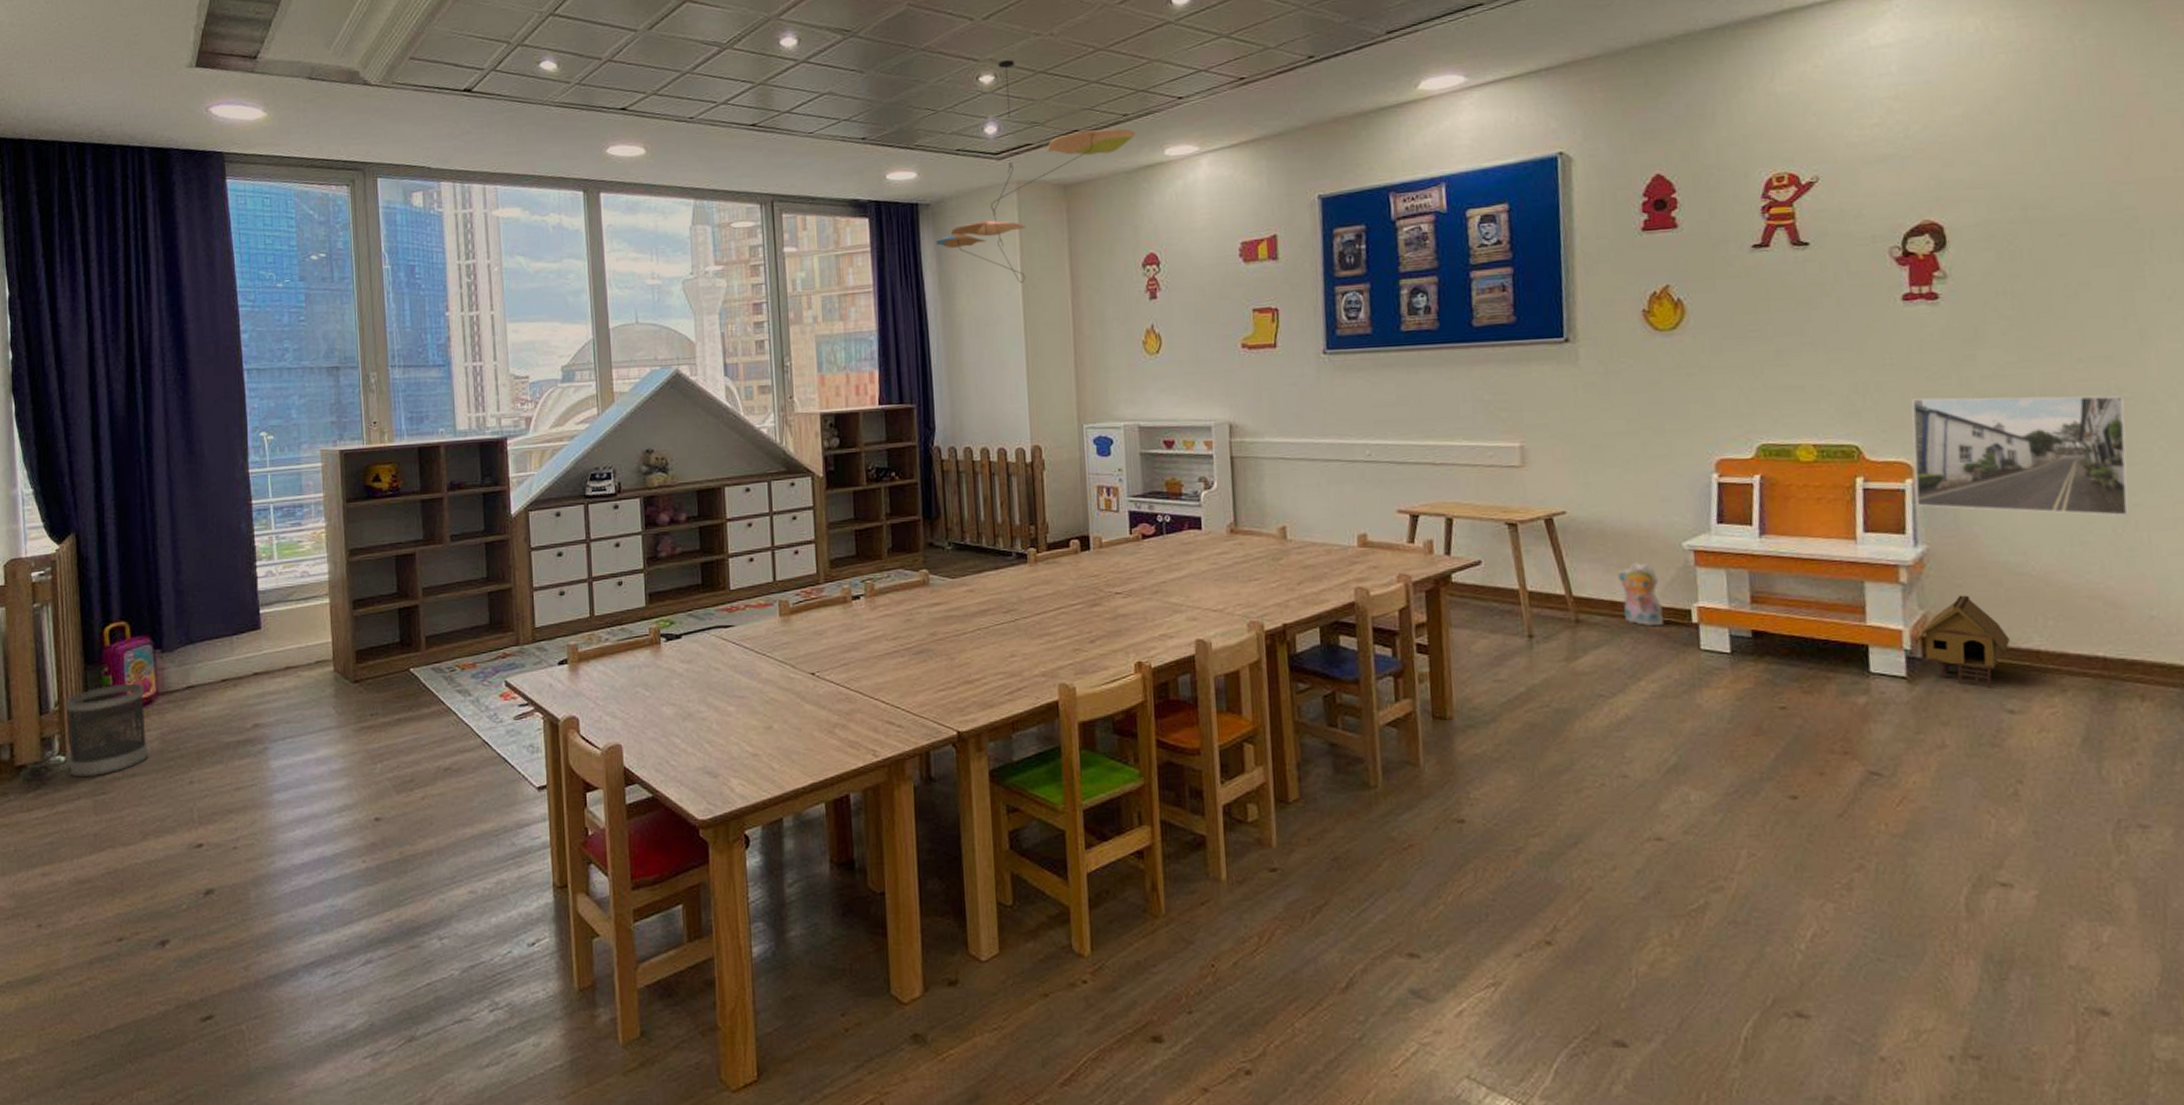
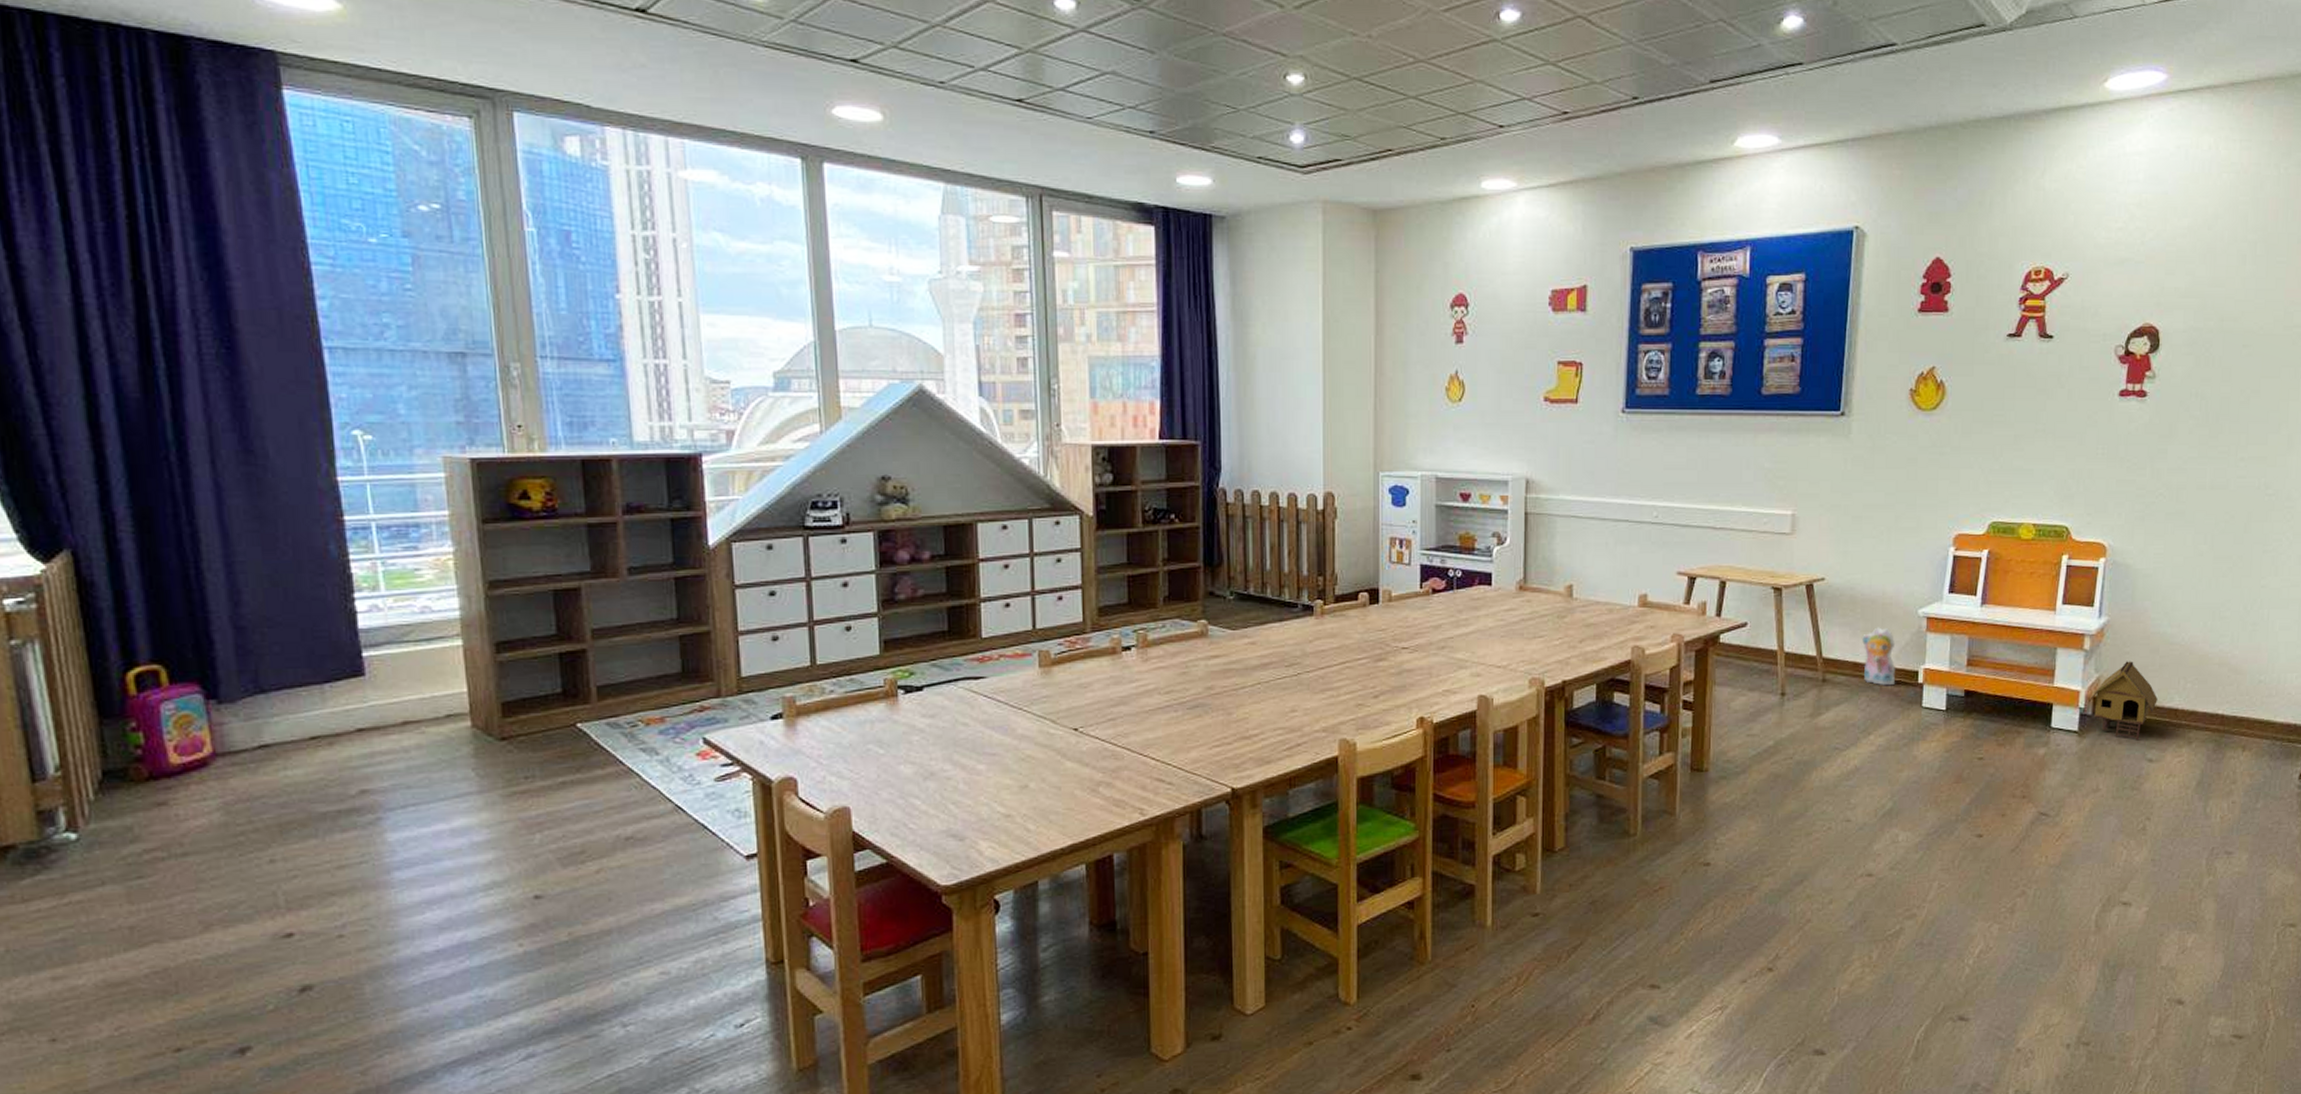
wastebasket: present [65,683,148,778] -> none [72,741,206,859]
ceiling mobile: present [936,59,1136,283] -> none [1231,59,1453,315]
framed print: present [1911,395,2129,516] -> none [2104,486,2269,596]

